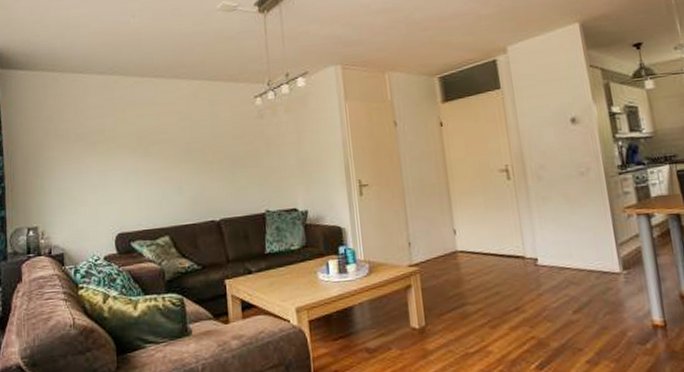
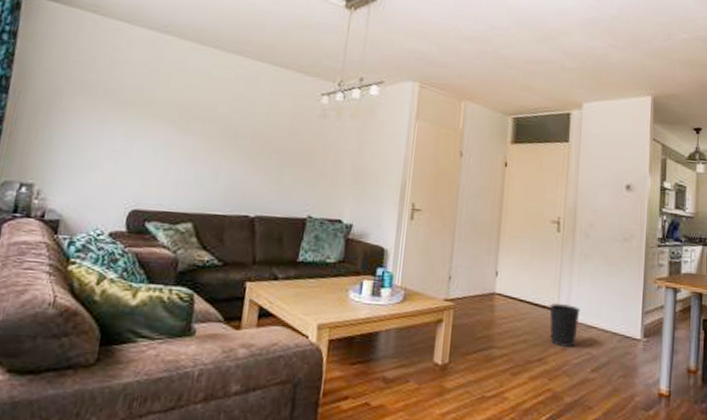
wastebasket: none [515,249,551,294] -> present [549,302,581,348]

